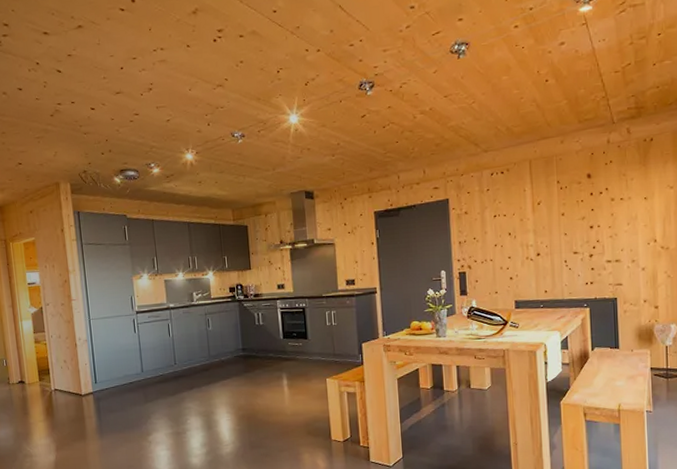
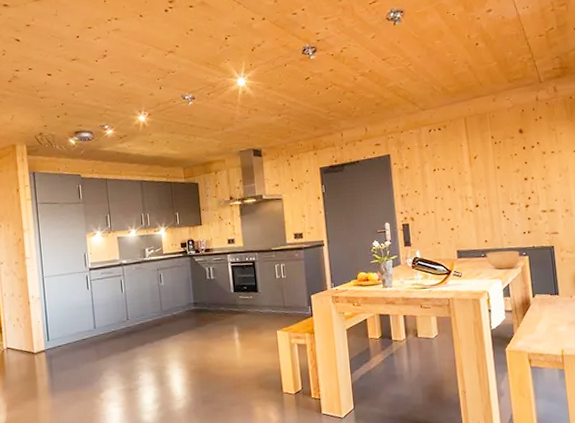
bowl: none [545,301,581,321] -> present [486,250,520,270]

